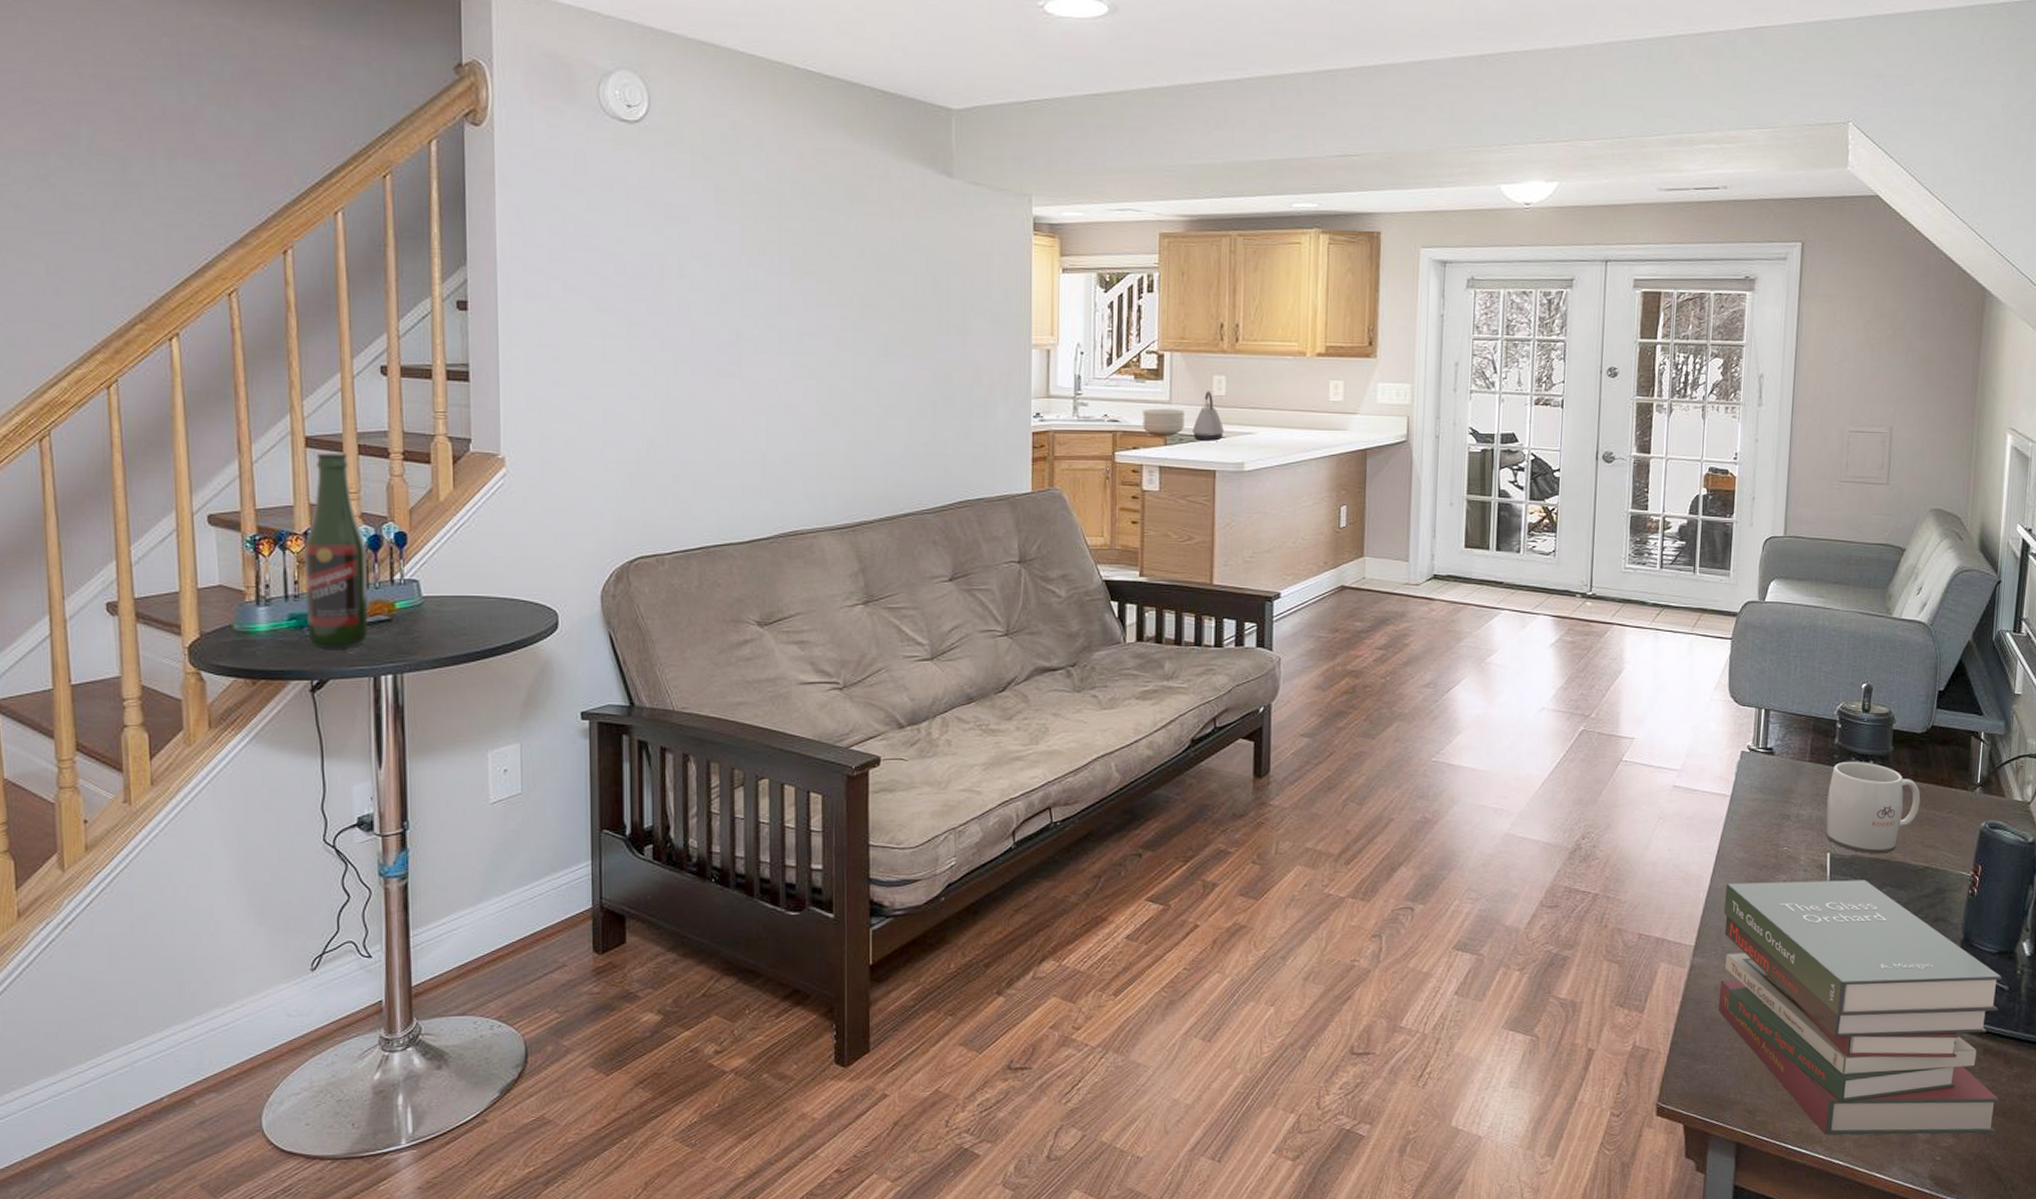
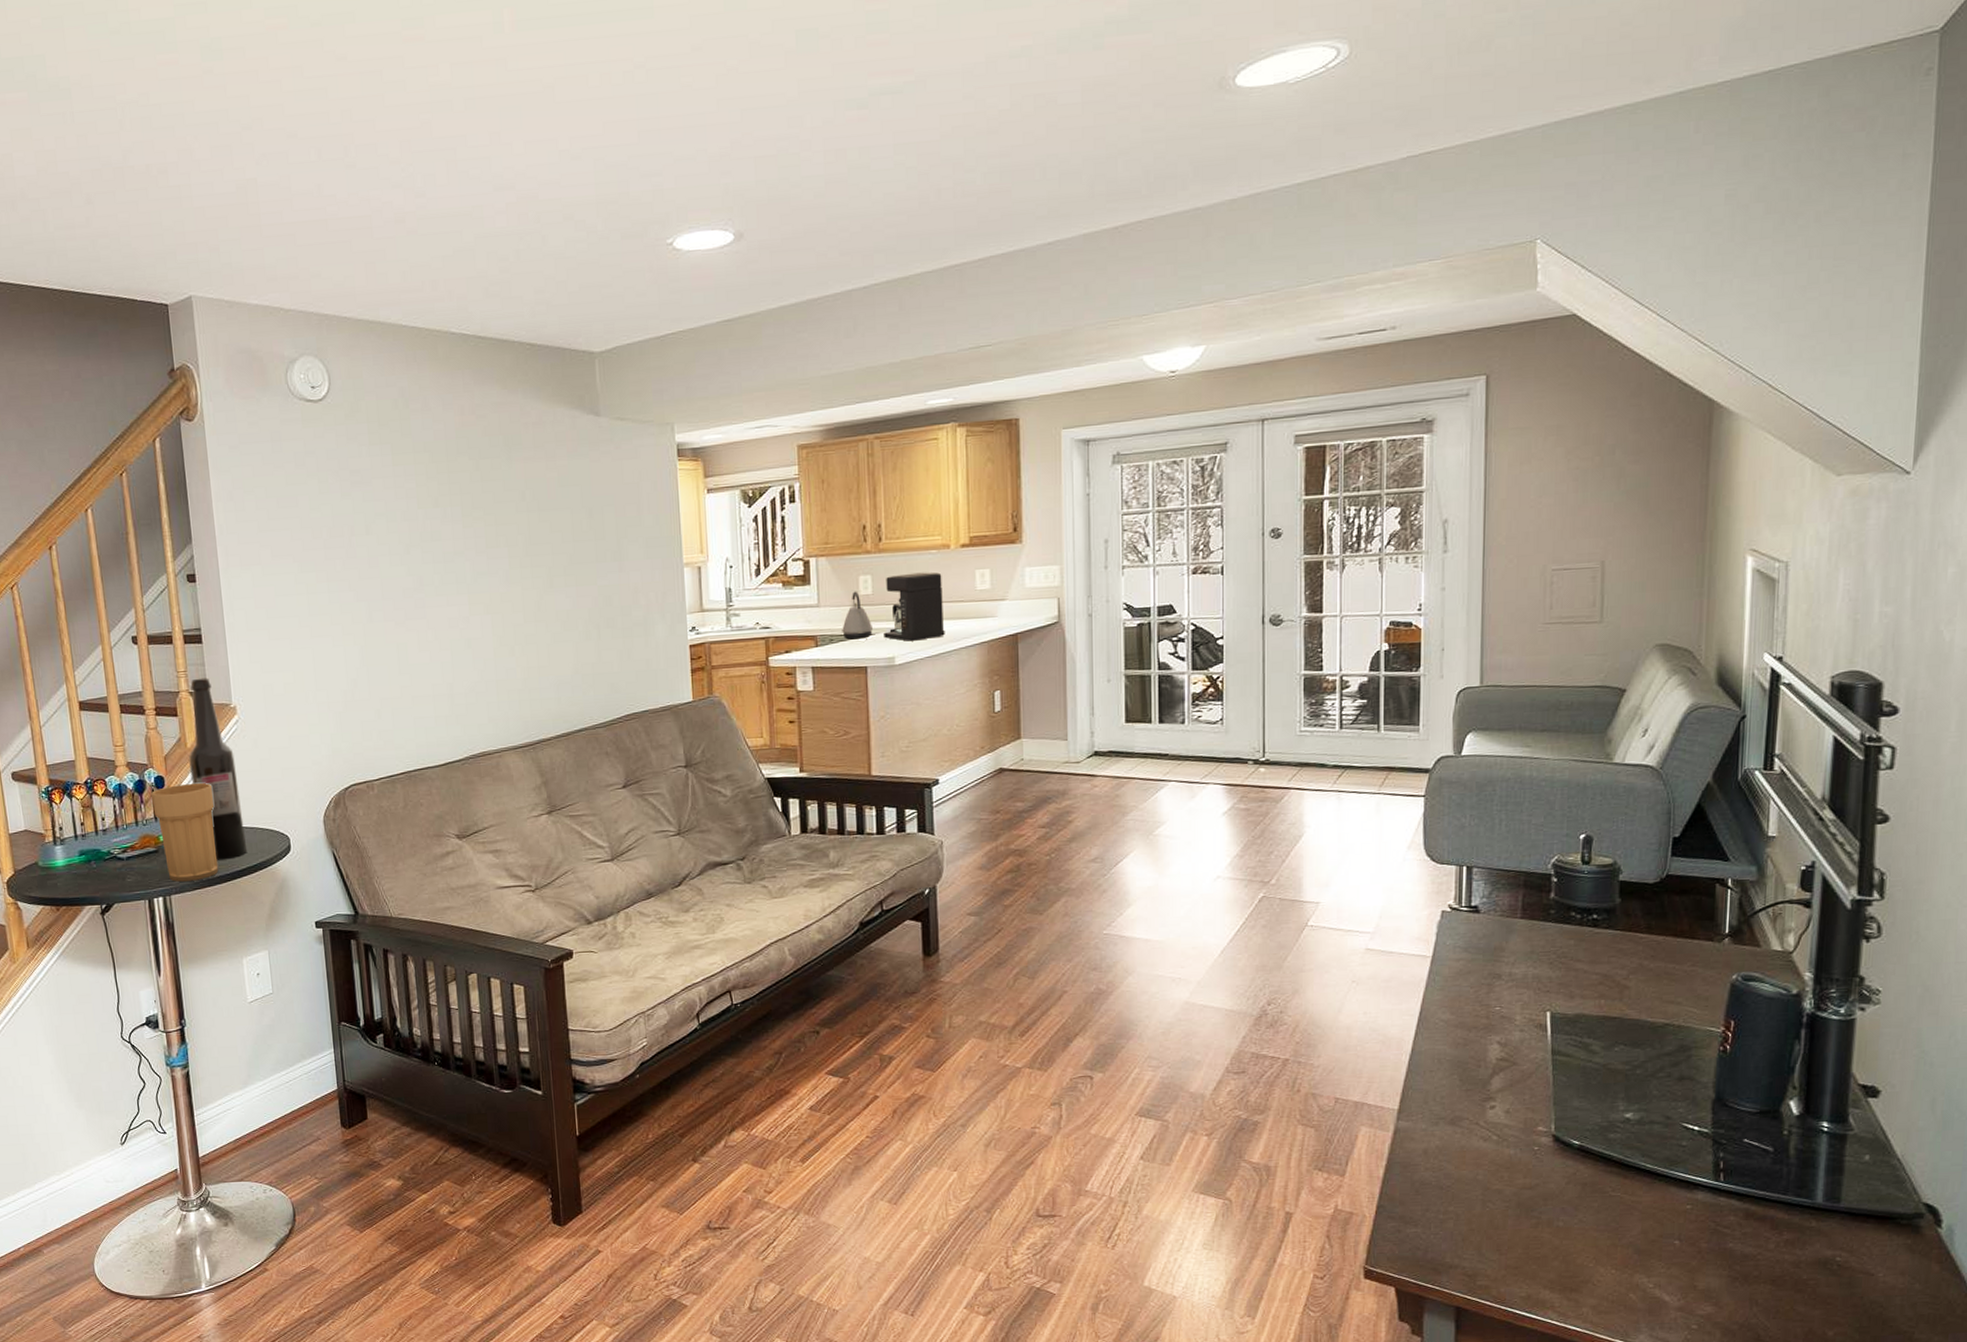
beer bottle: present [304,453,368,649] -> none [86,713,141,878]
cup: none [388,542,468,658] -> present [150,783,219,882]
beer bottle: none [439,421,503,635] -> present [188,677,247,860]
bowl: present [1142,408,1186,437] -> none [791,611,835,640]
coffee maker: none [1234,377,1296,448] -> present [884,572,945,641]
books: present [1718,880,2002,1136] -> none [1428,1038,1768,1303]
mug: present [1825,761,1921,854] -> none [1543,915,1656,1012]

